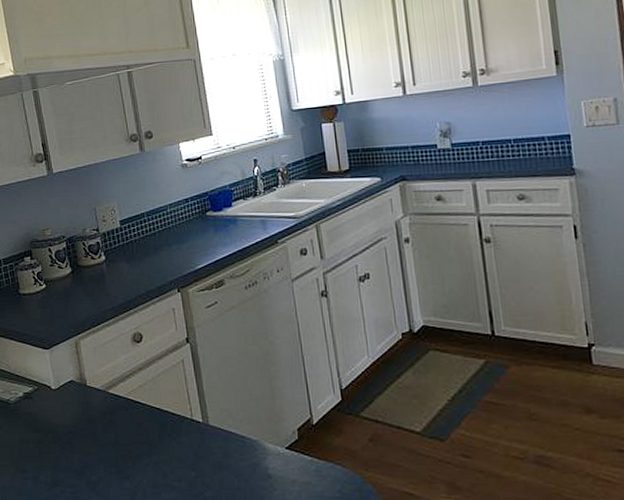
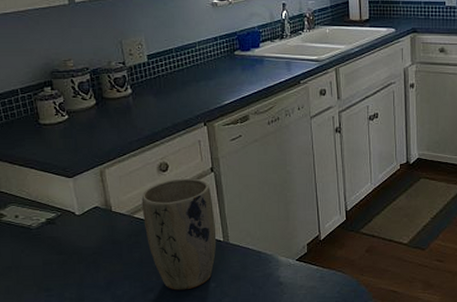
plant pot: none [116,350,195,479] -> present [141,178,217,290]

